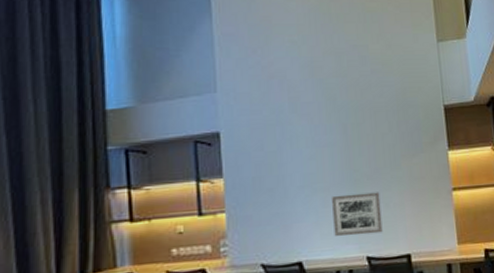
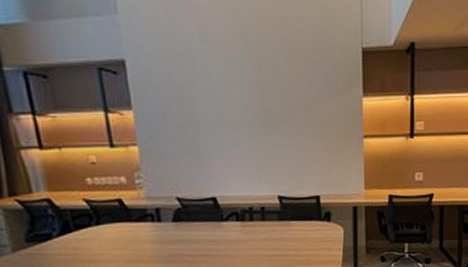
wall art: present [332,192,383,236] -> none [245,134,294,176]

